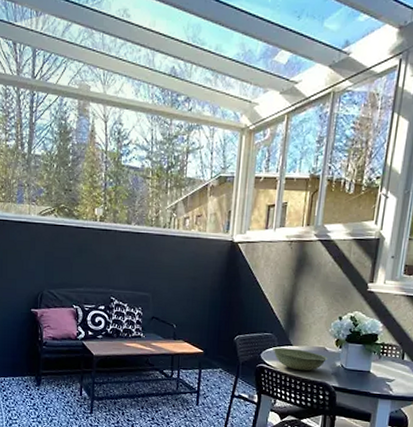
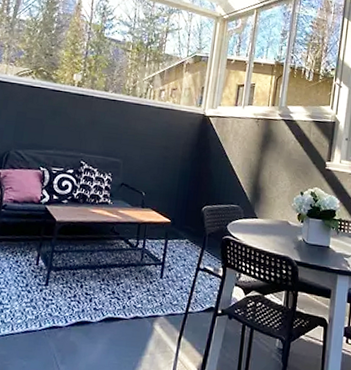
bowl: present [273,347,328,371] -> none [239,219,291,245]

